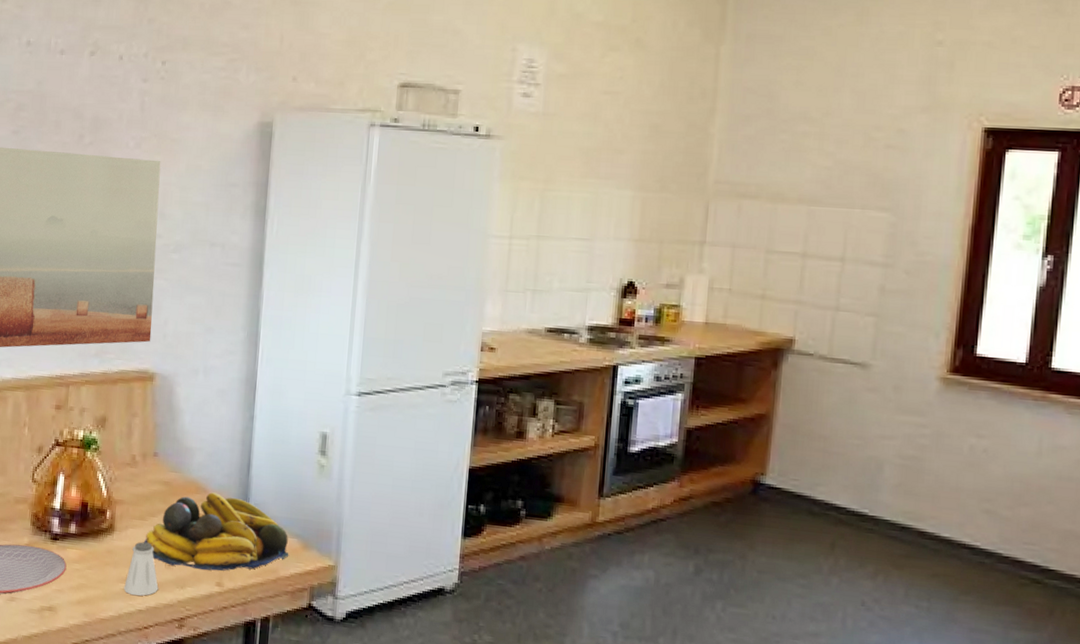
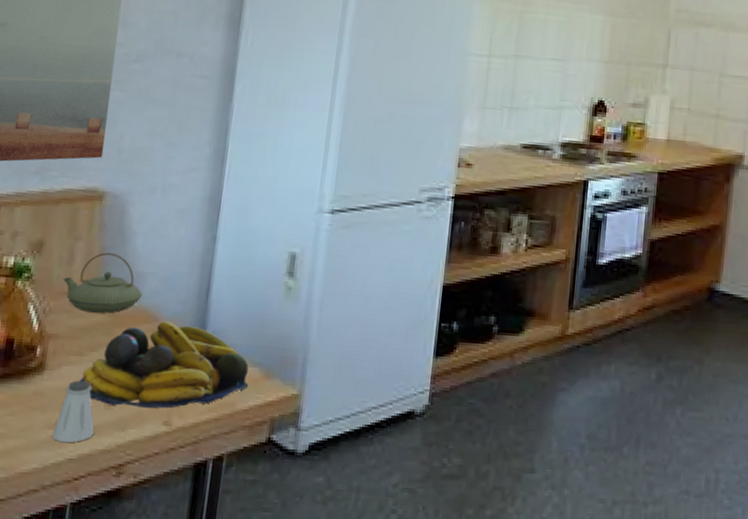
teapot: none [124,428,192,483] -> present [63,252,143,313]

